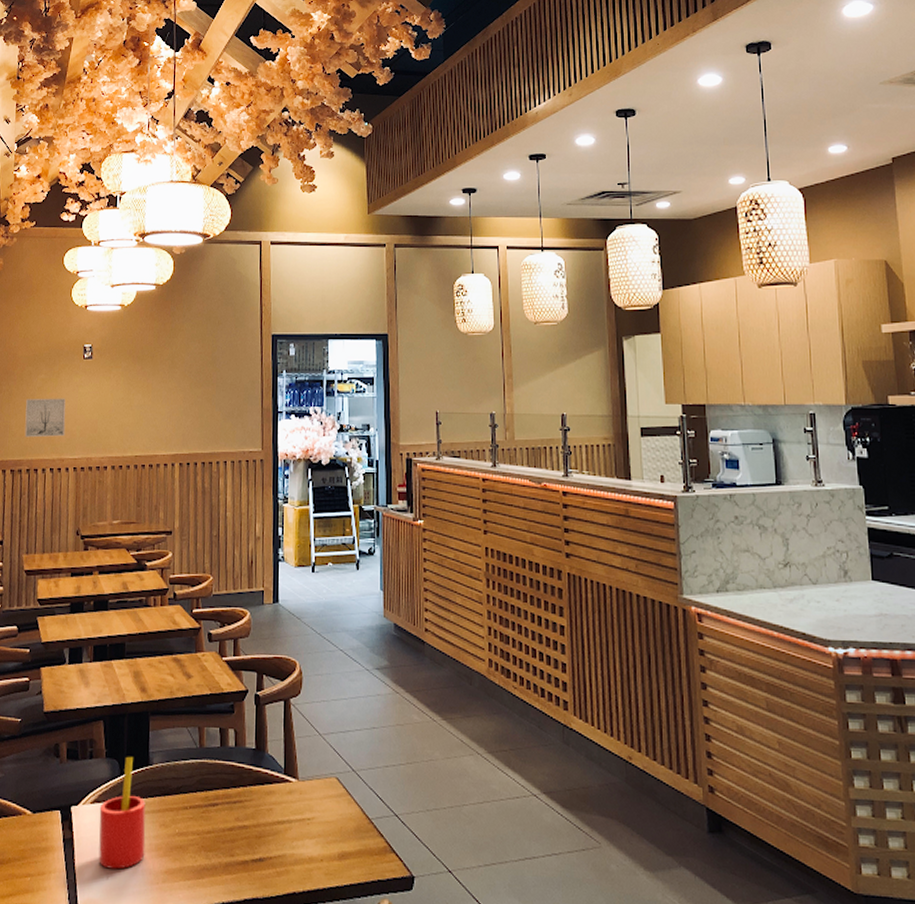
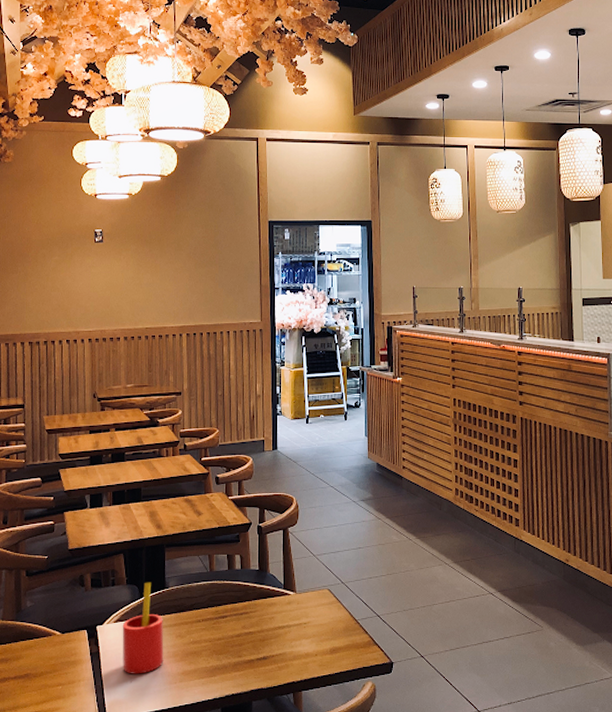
wall art: present [24,398,66,438] -> none [41,277,80,313]

